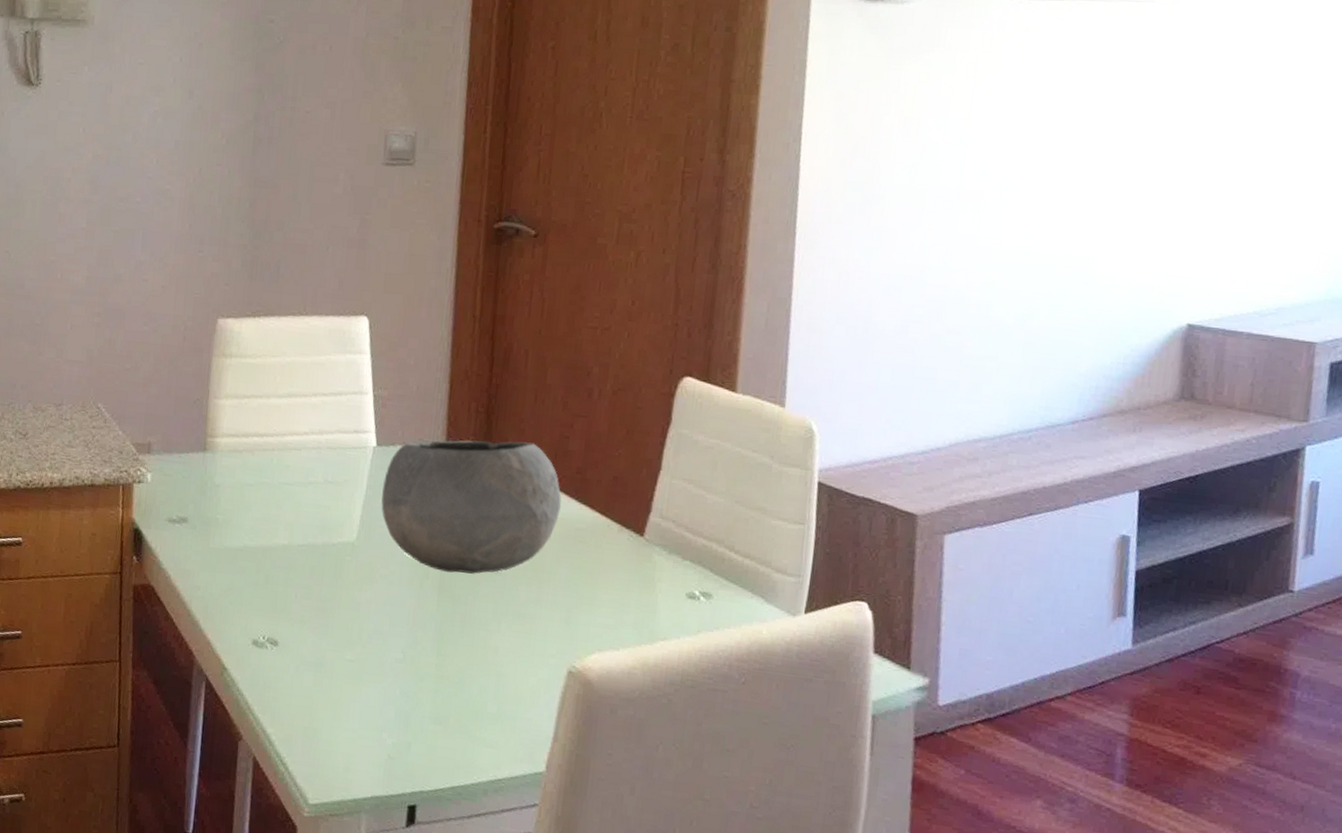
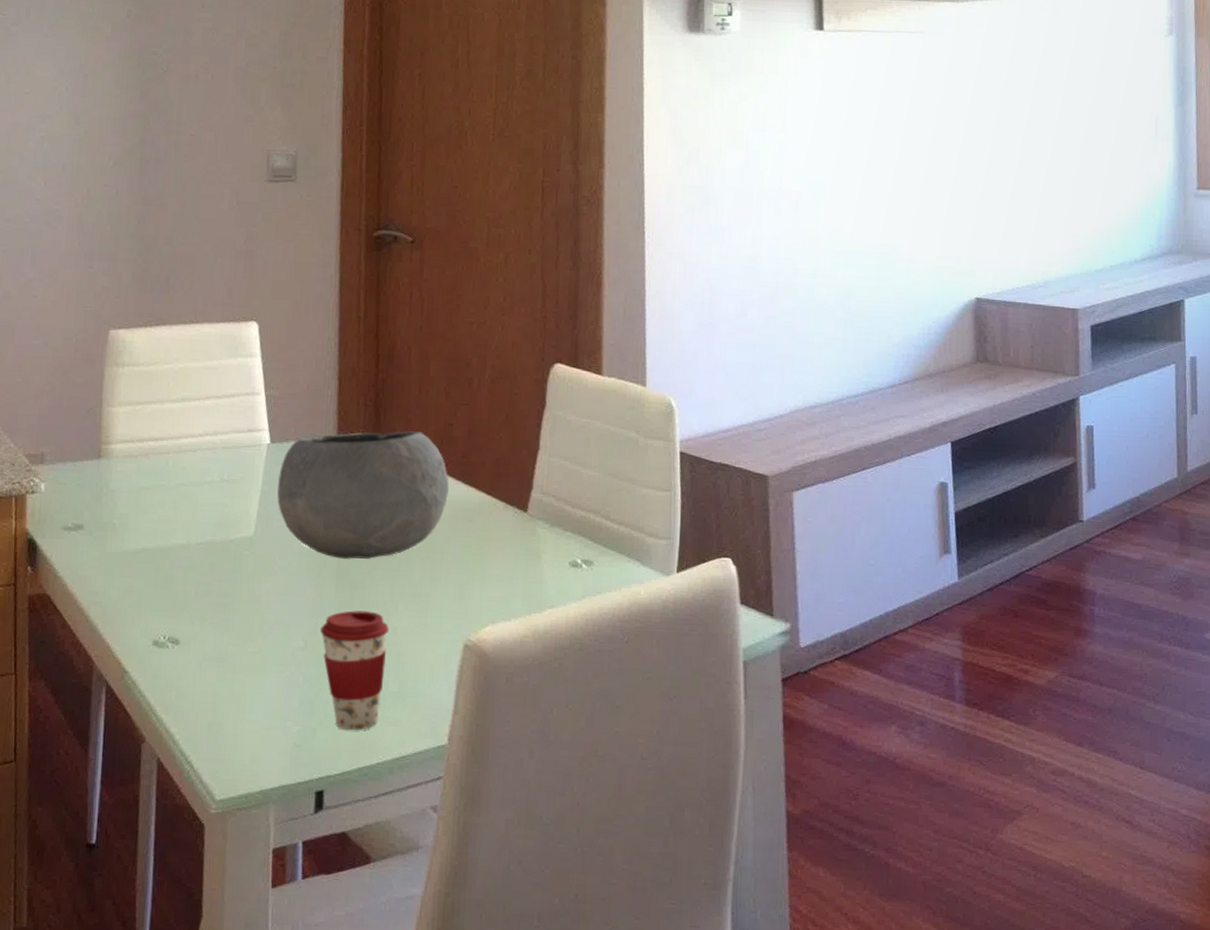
coffee cup: none [419,625,491,749] -> present [320,610,390,731]

